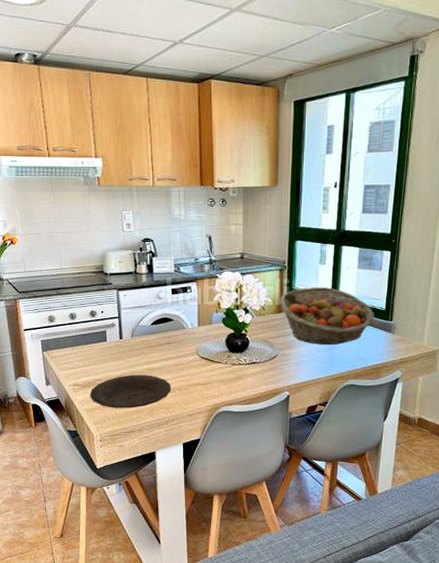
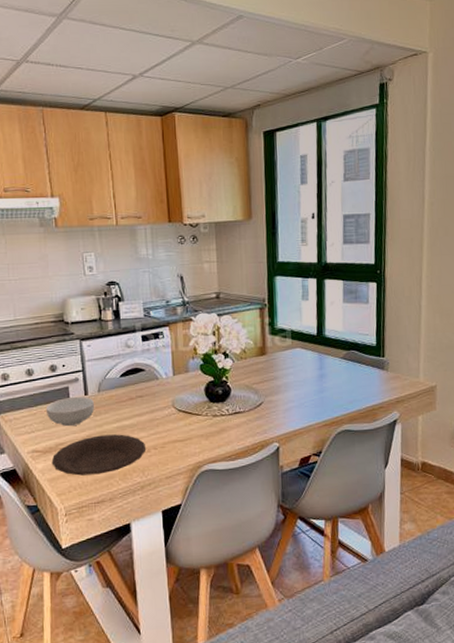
cereal bowl: none [85,339,129,365] -> present [45,396,95,426]
fruit basket: present [279,287,374,345] -> none [261,324,365,388]

